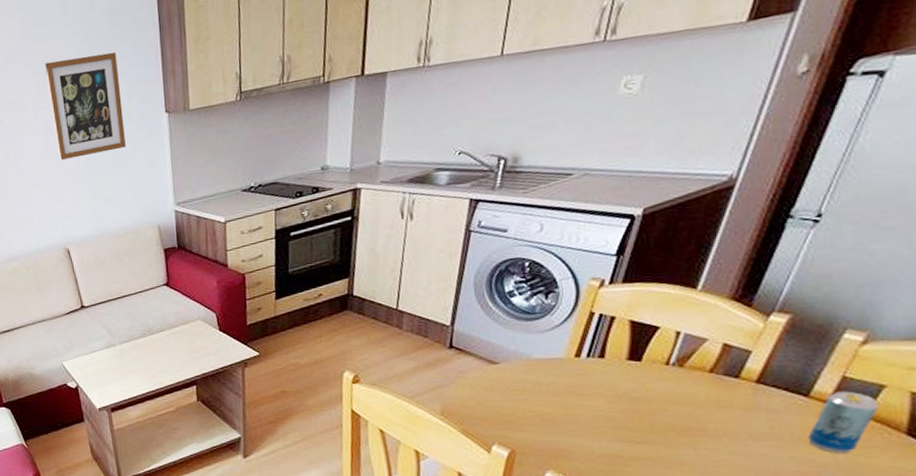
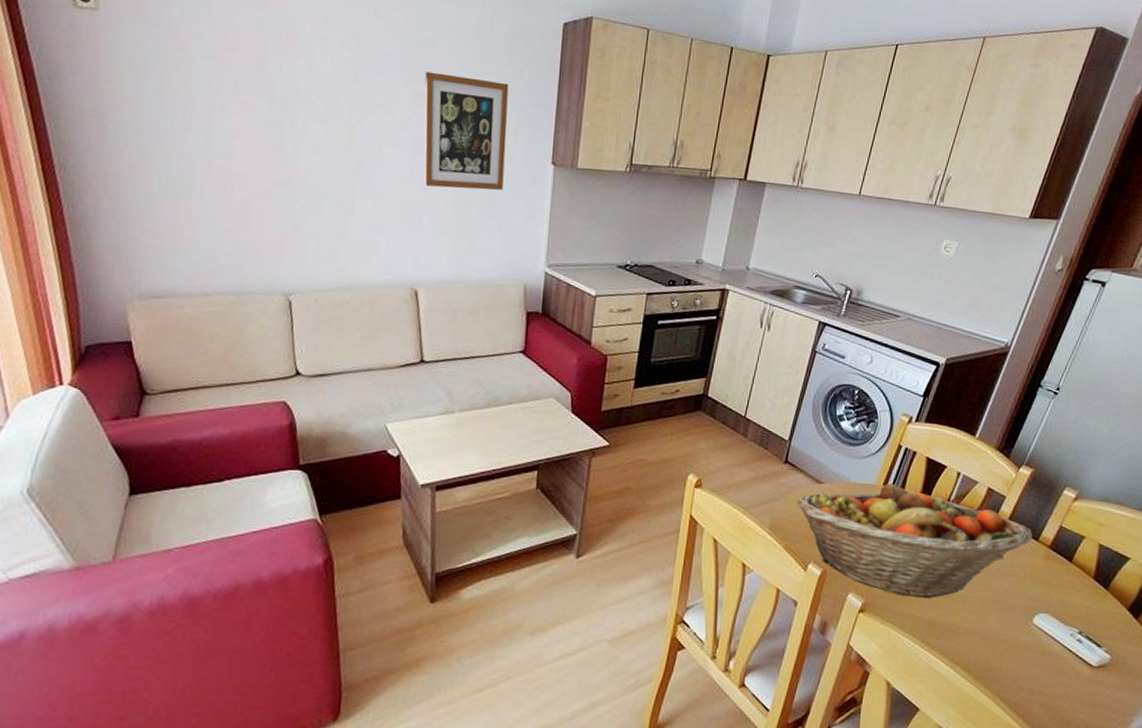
fruit basket: none [468,353,799,472] -> present [796,482,1032,598]
beverage can: present [808,391,878,454] -> none [1034,538,1079,593]

